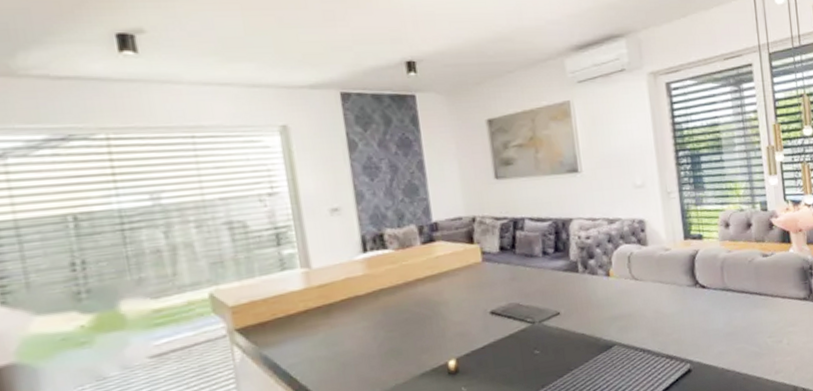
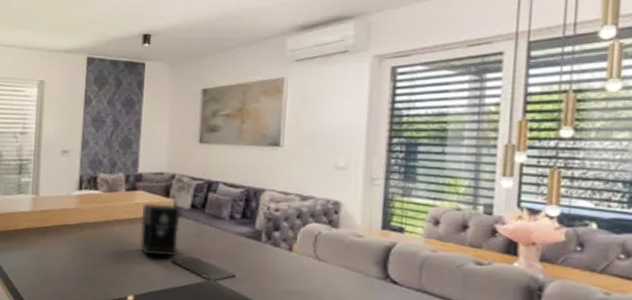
coffee maker: none [444,250,496,311] -> present [140,203,185,257]

